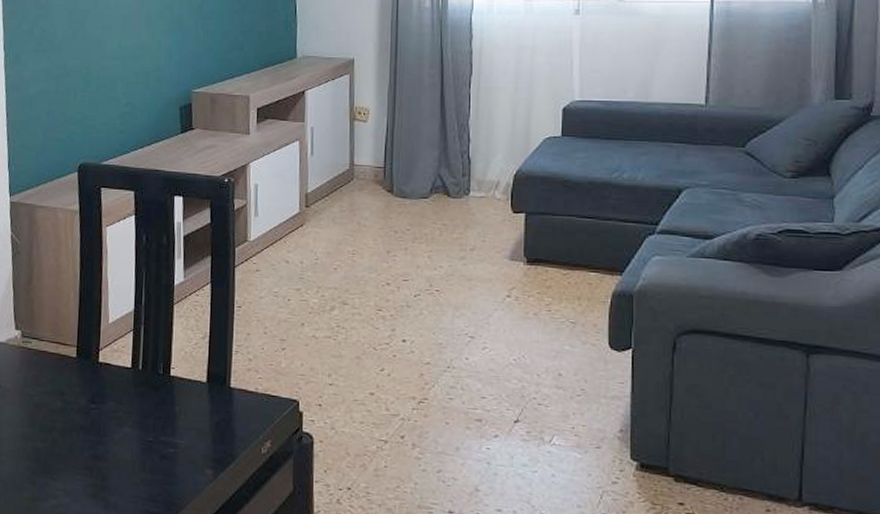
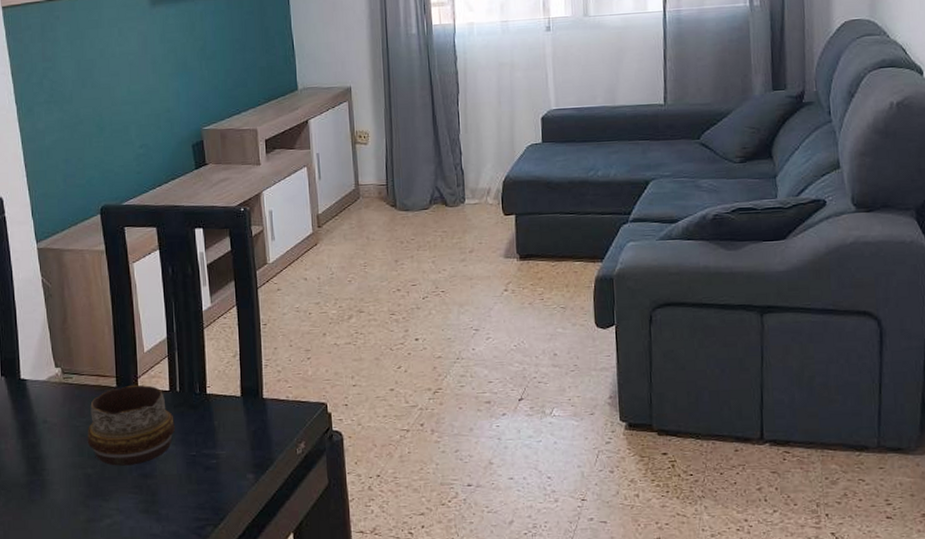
decorative bowl: none [40,357,133,445] -> present [87,385,175,466]

